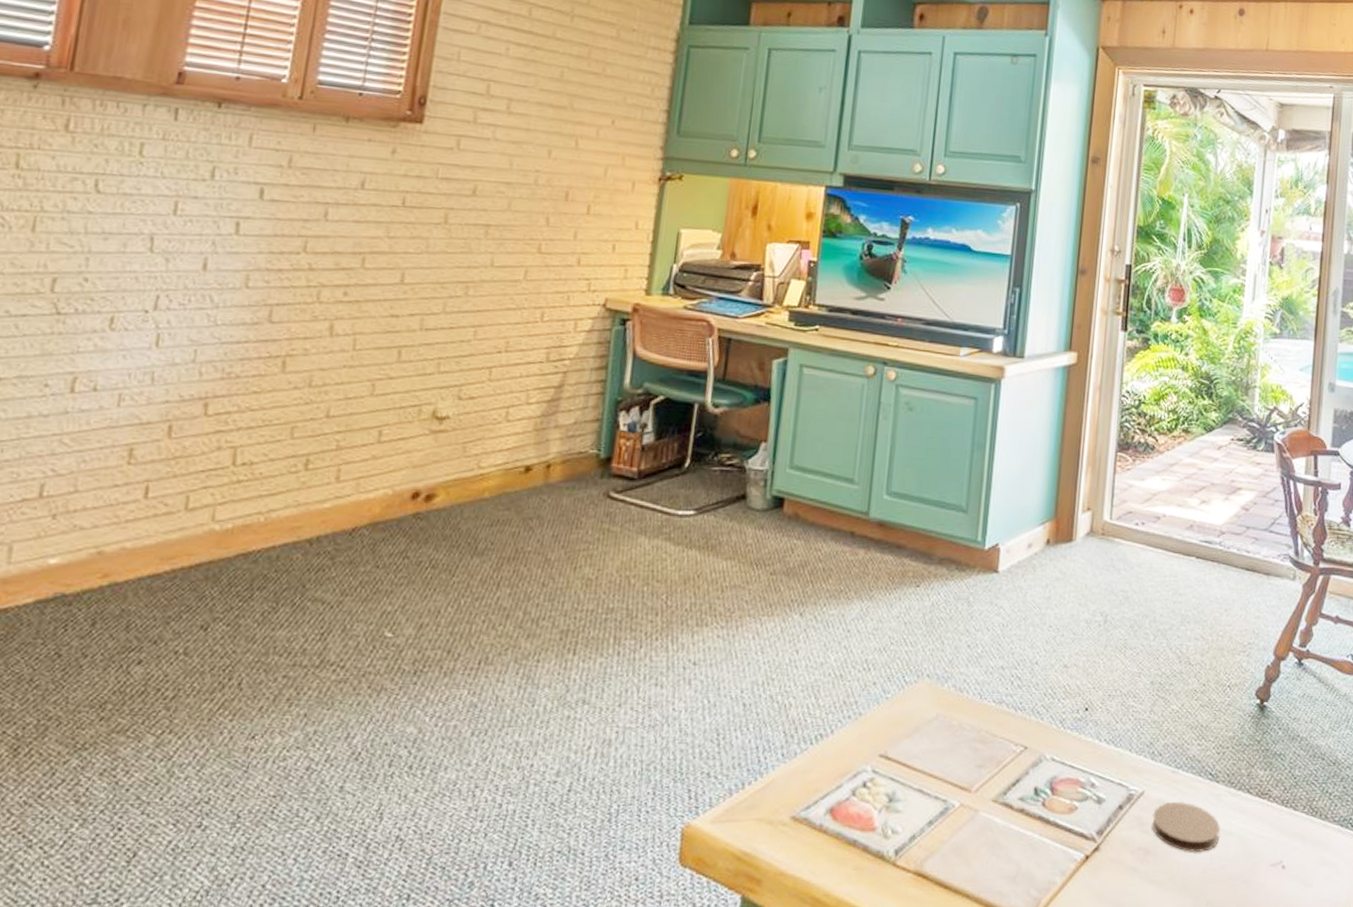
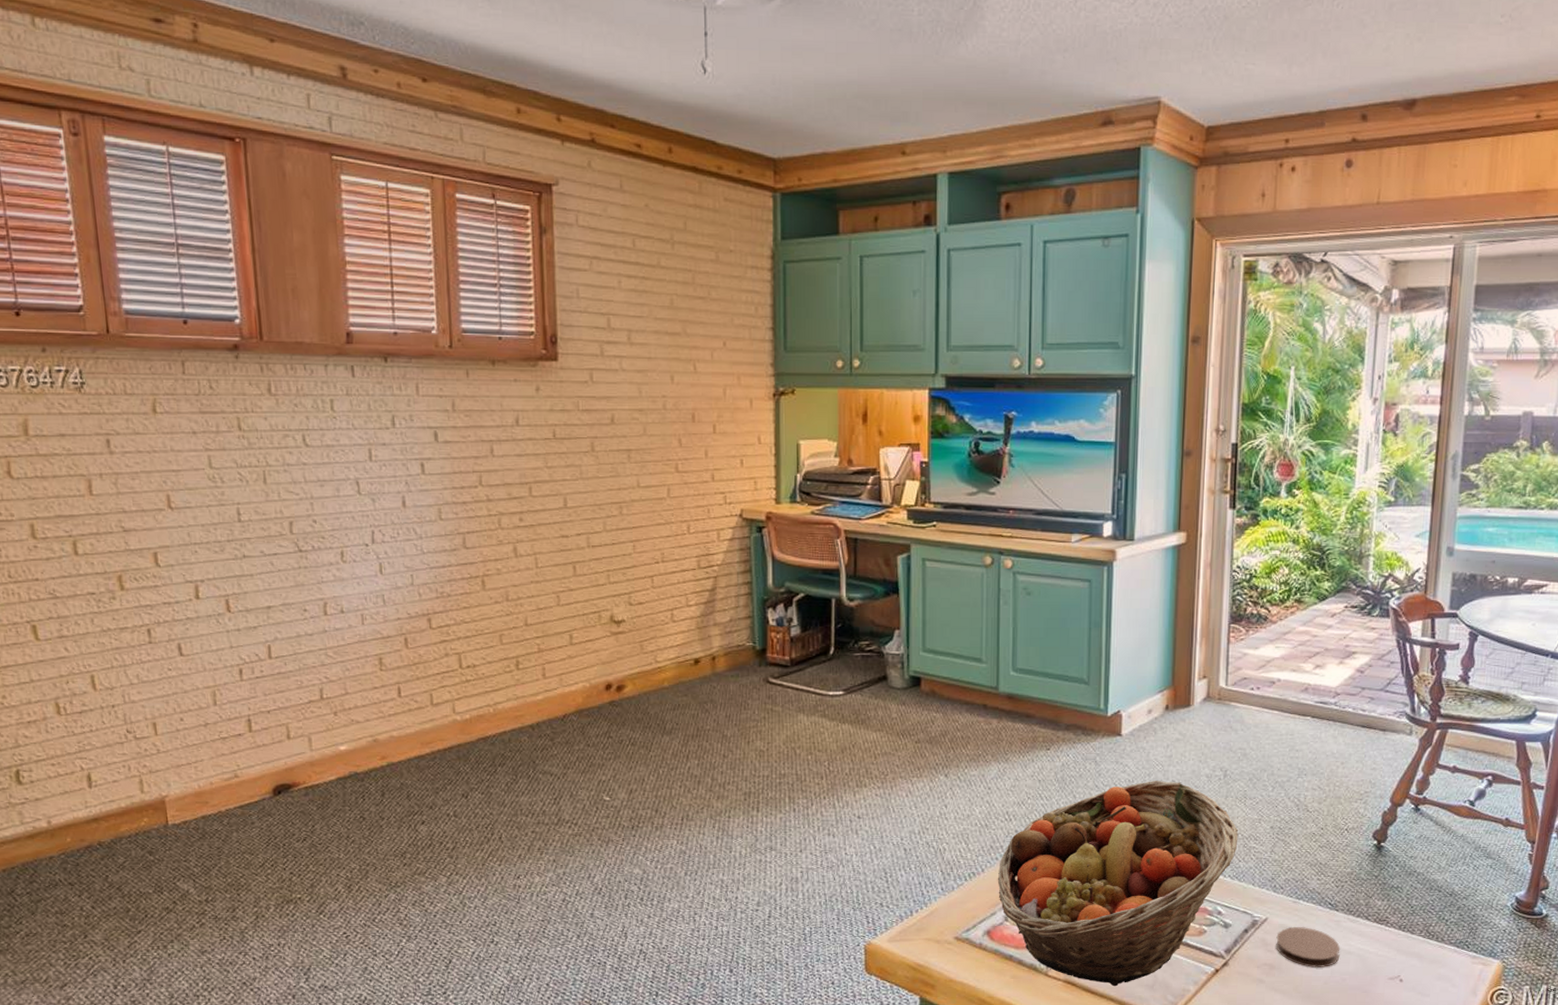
fruit basket: none [847,626,1117,879] -> present [997,781,1239,987]

